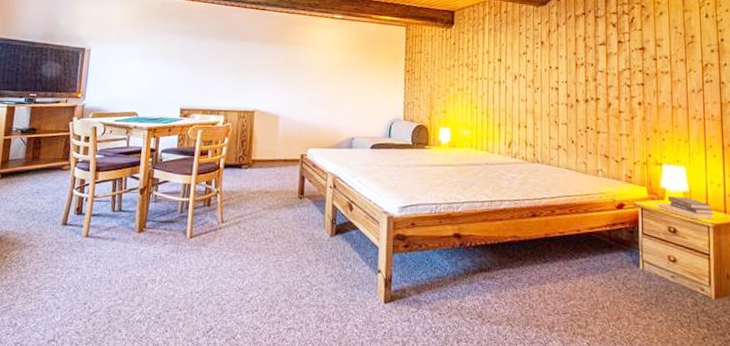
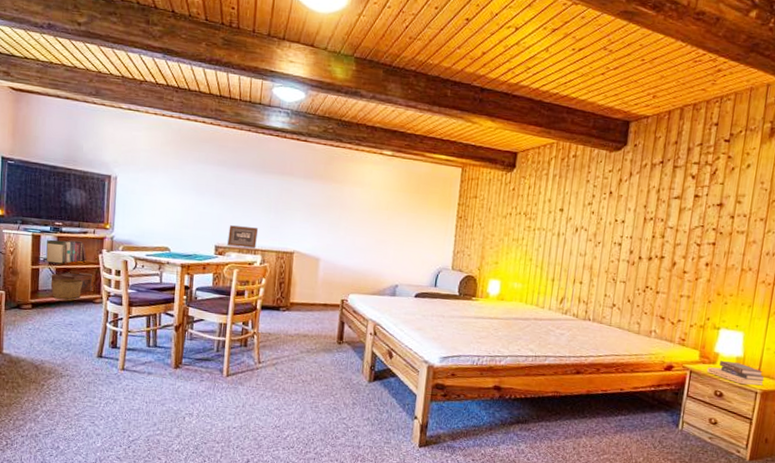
books: none [18,110,58,133] -> present [46,239,87,264]
decorative box: none [21,141,62,162] -> present [50,272,93,293]
basket: none [22,144,53,168] -> present [51,276,84,300]
picture frame: none [192,89,221,109] -> present [227,225,258,248]

